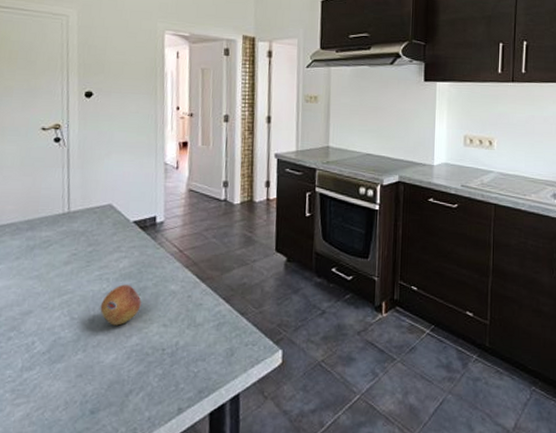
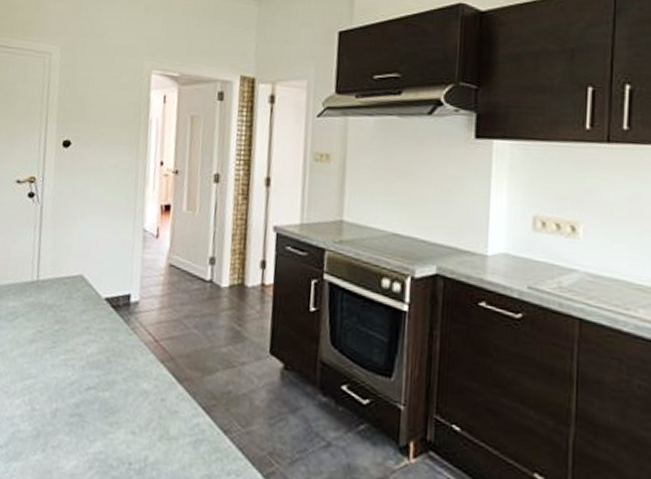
fruit: present [100,284,142,326] -> none [63,374,109,425]

